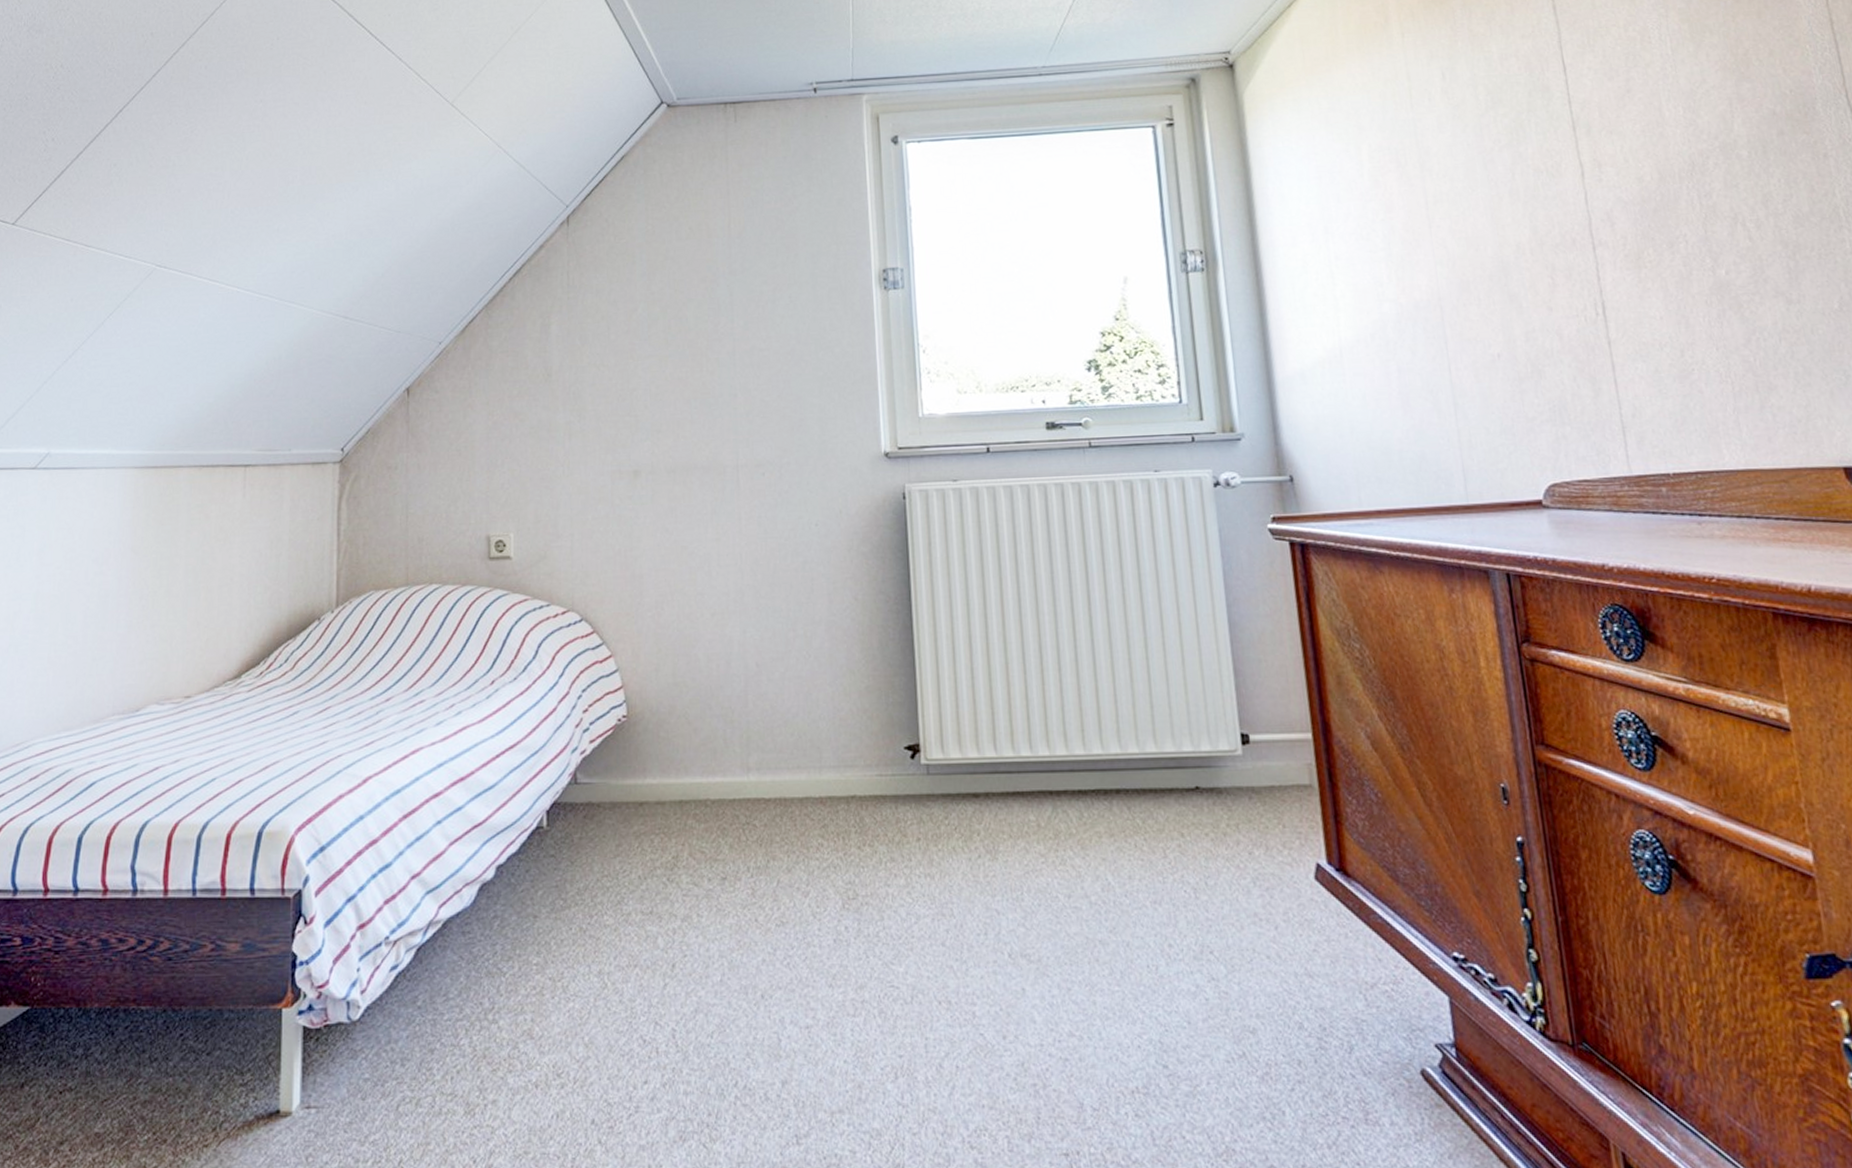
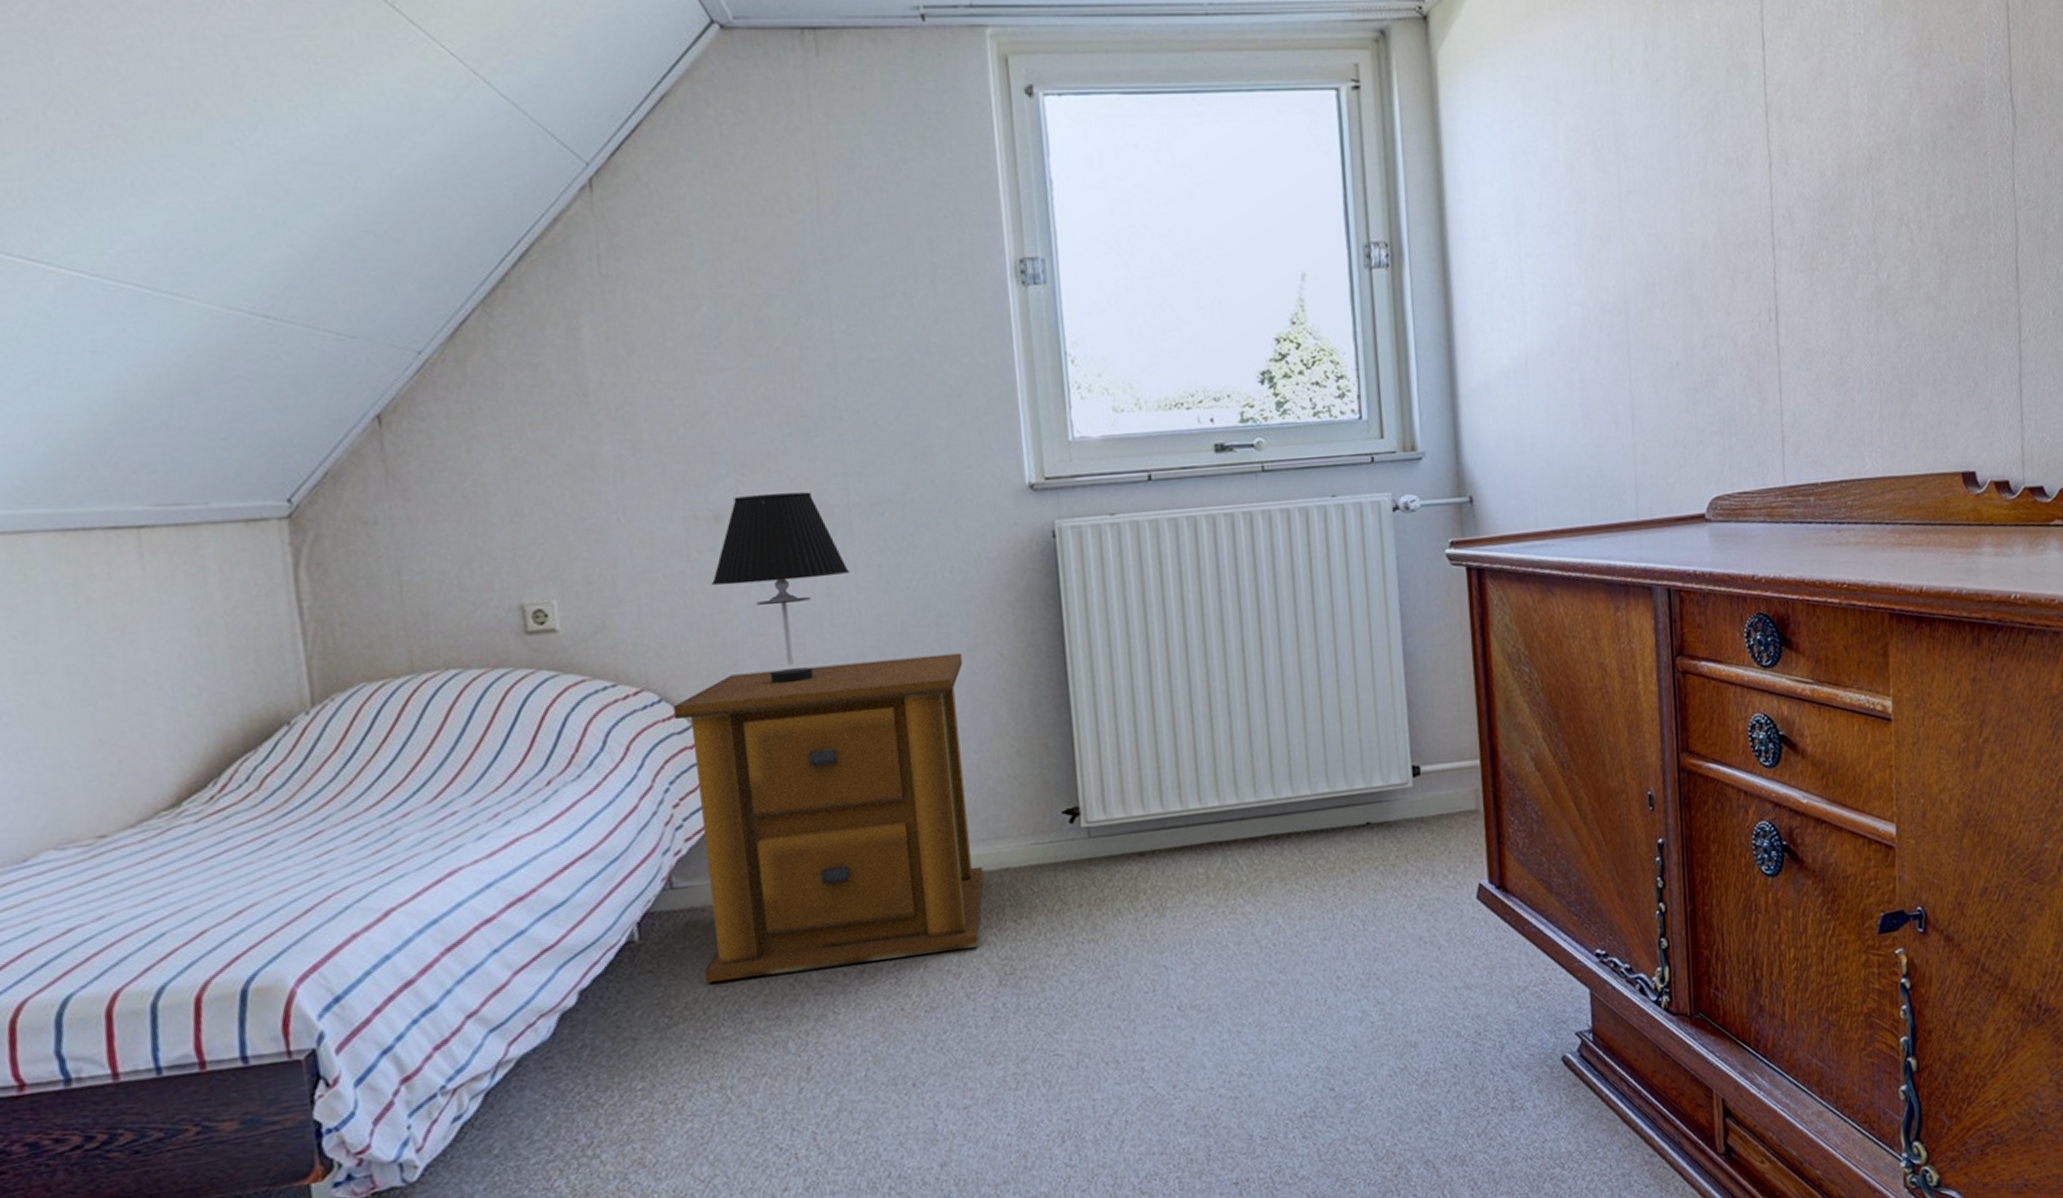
side table: none [590,595,833,872] -> present [673,652,984,983]
table lamp: none [627,454,736,613] -> present [711,492,851,684]

